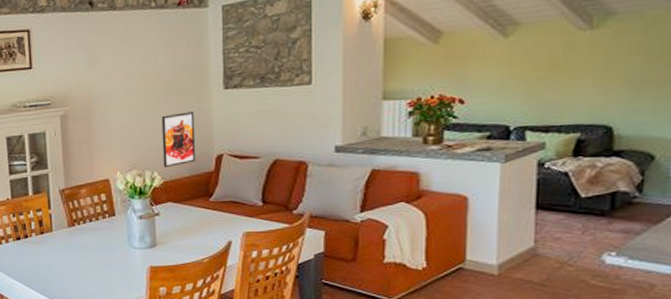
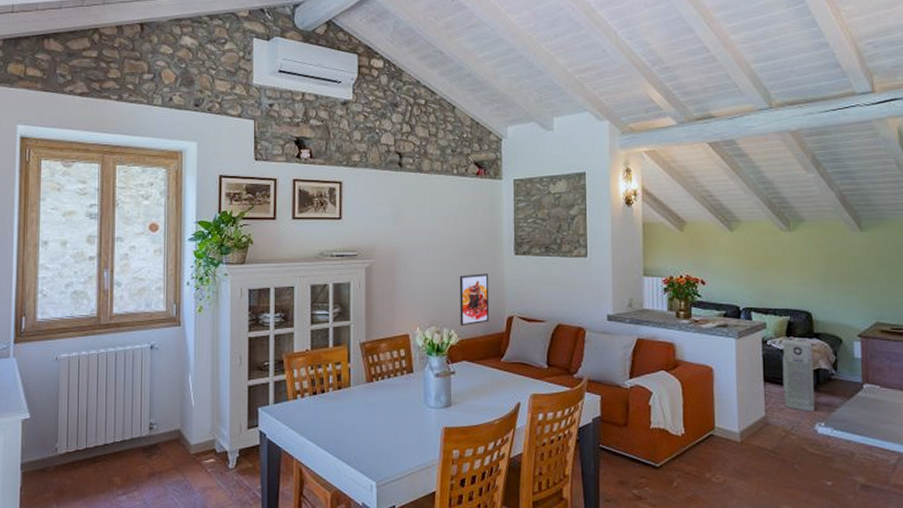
air purifier: none [562,160,609,240] -> present [782,340,815,411]

